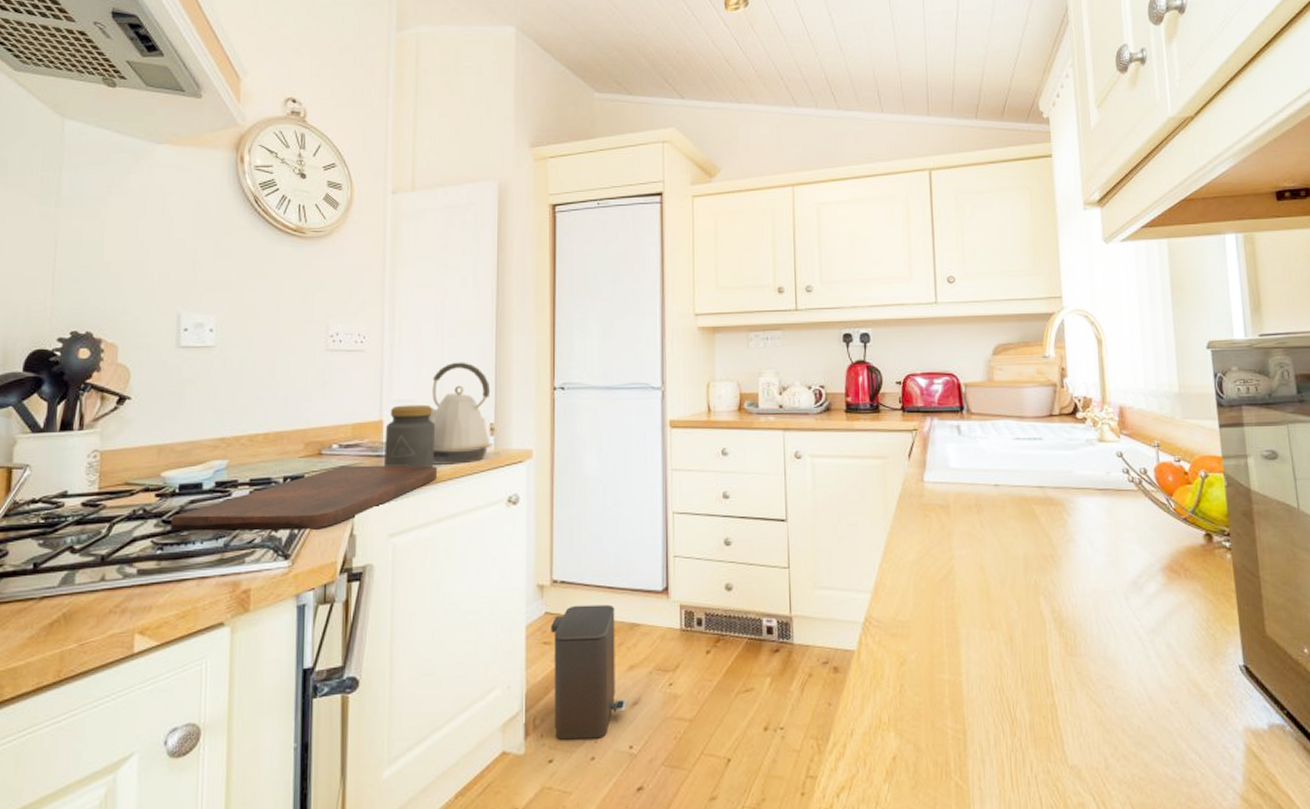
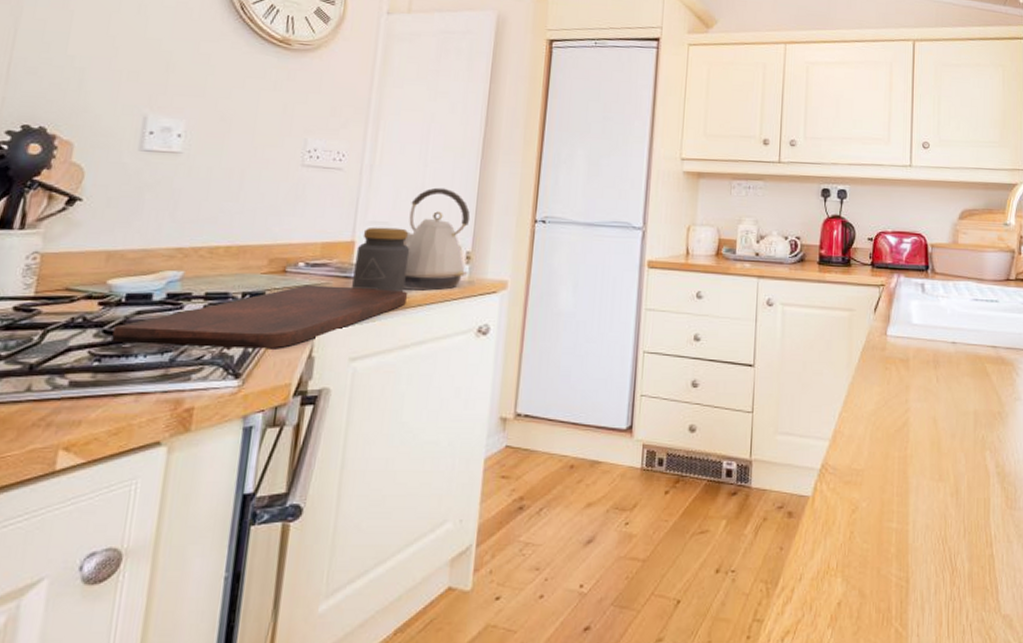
pedal bin: present [551,604,627,740] -> none [504,440,581,577]

